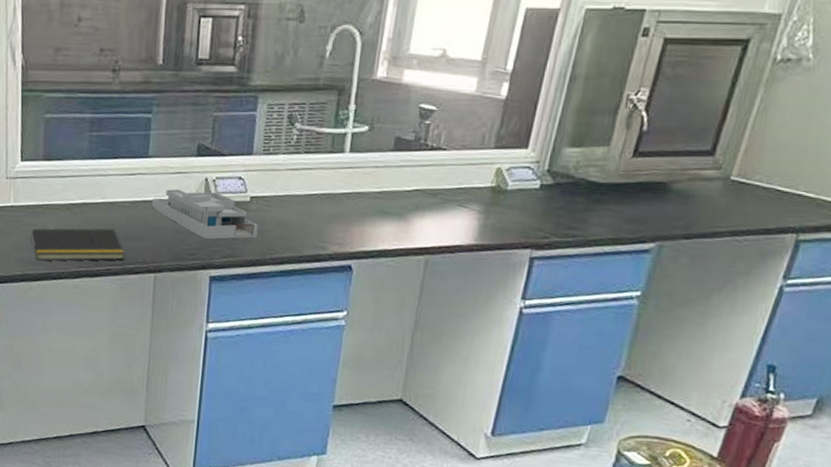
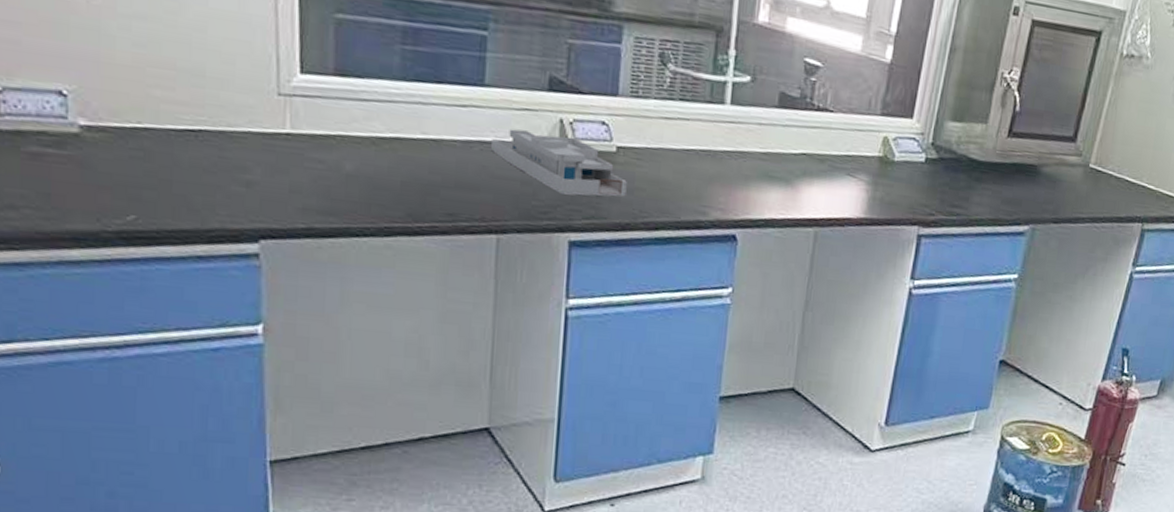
notepad: present [31,228,125,261] -> none [319,166,456,216]

